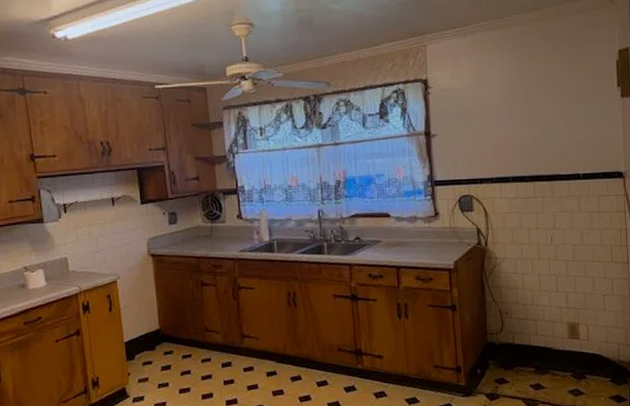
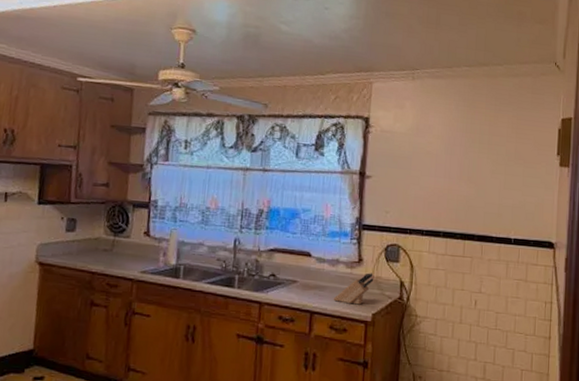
knife block: none [416,224,452,255] -> present [333,273,374,305]

